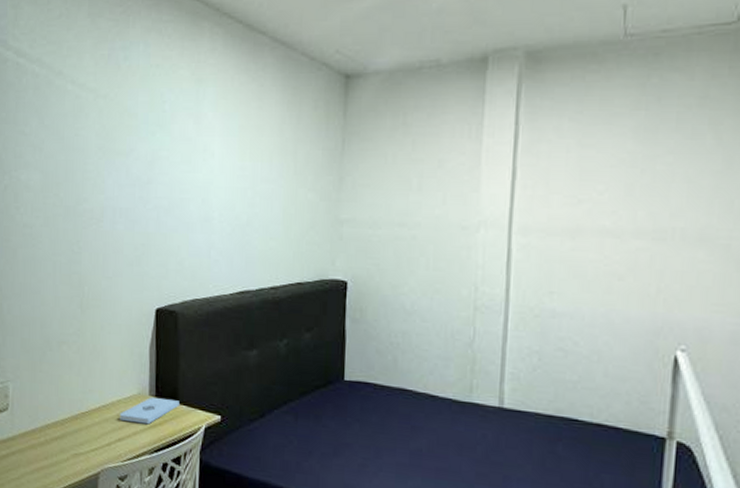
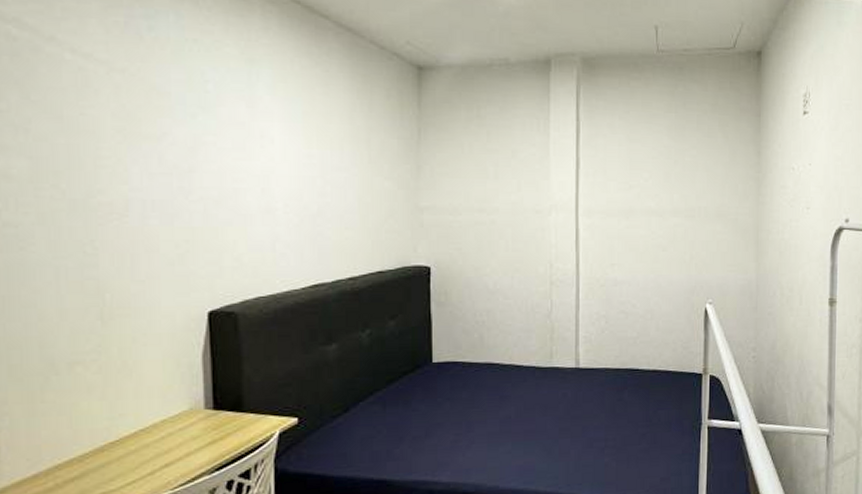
notepad: present [119,397,179,425] -> none [164,409,245,443]

